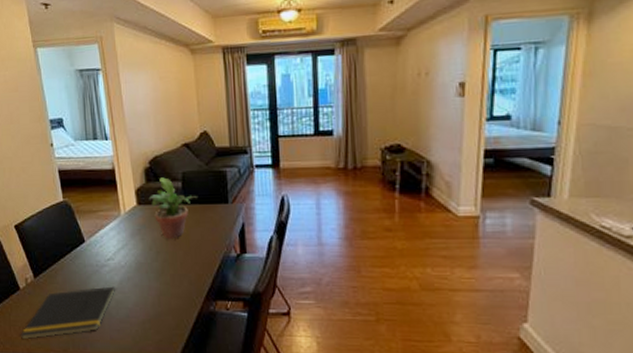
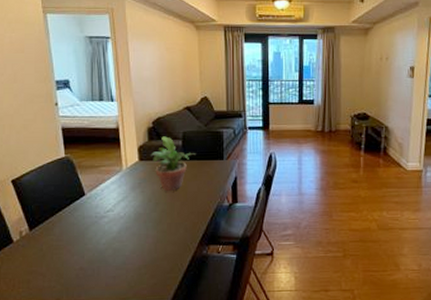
notepad: present [20,286,115,340] -> none [10,236,113,292]

